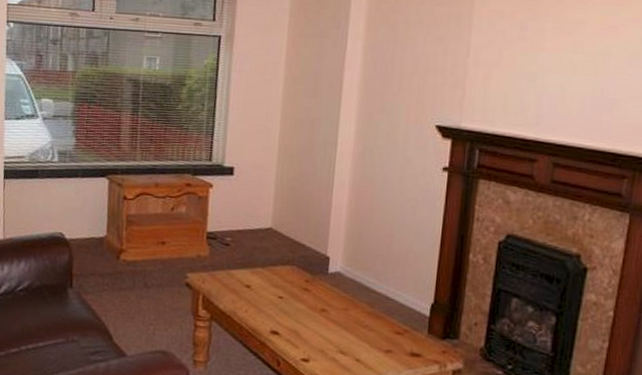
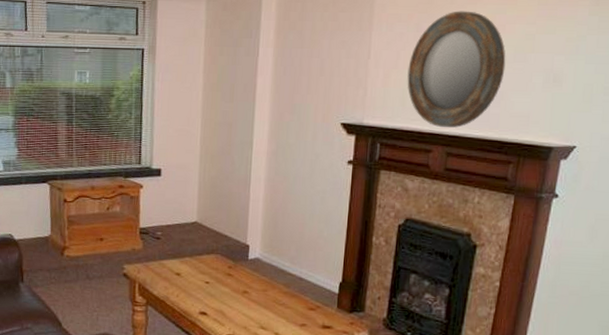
home mirror: none [509,10,619,136] -> present [407,11,506,128]

